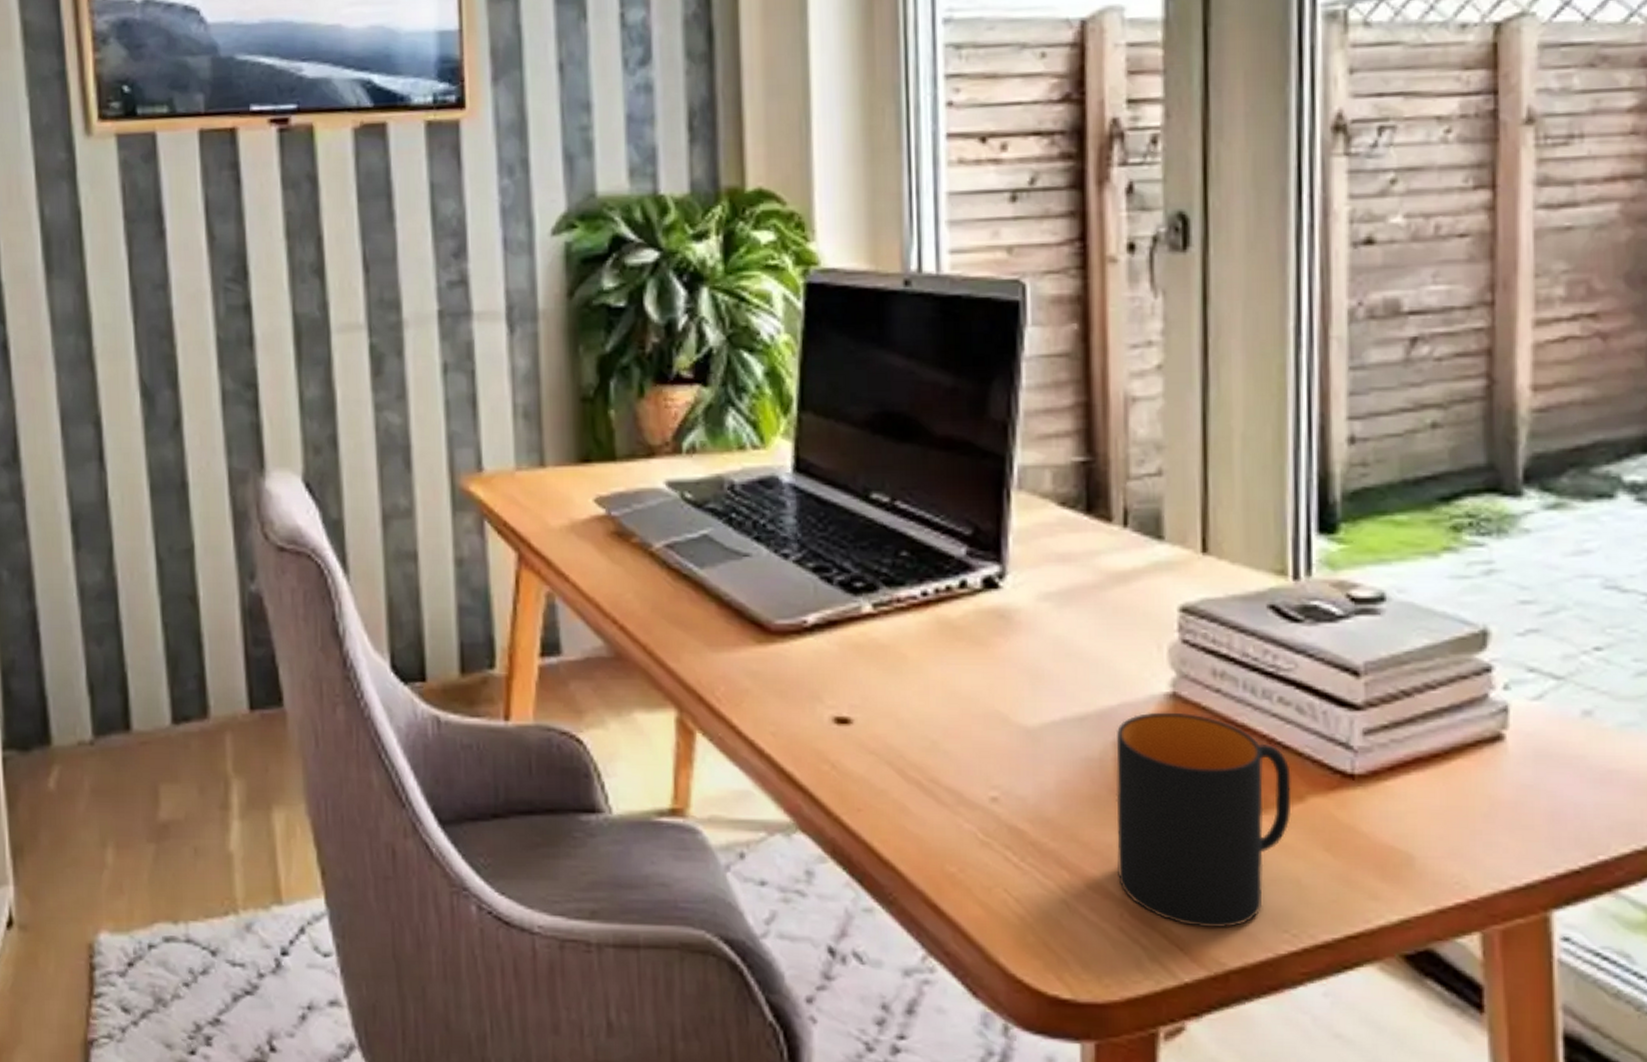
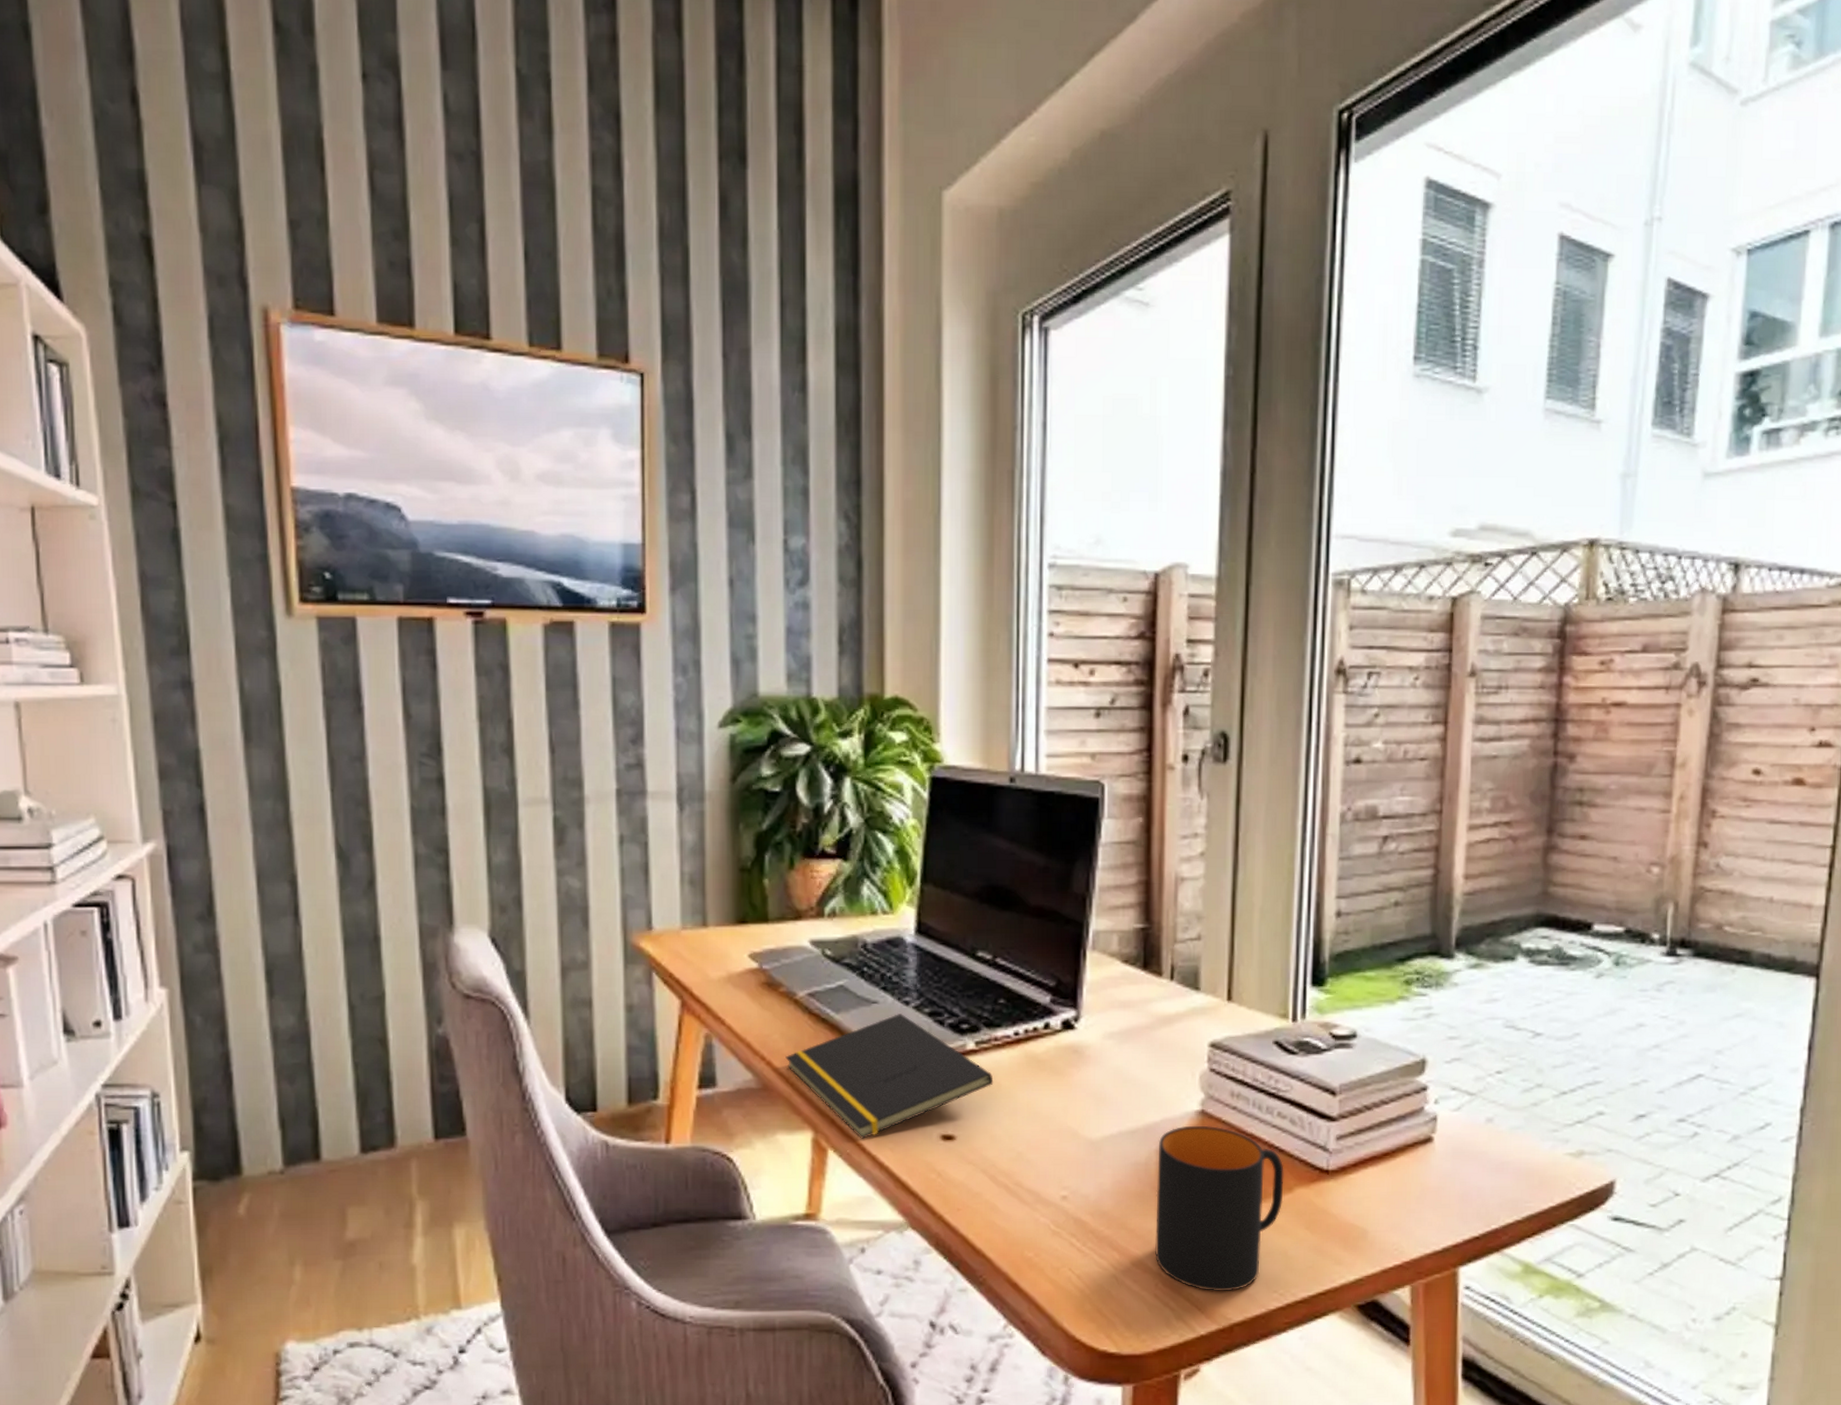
notepad: none [641,569,898,720] -> present [785,1014,994,1139]

